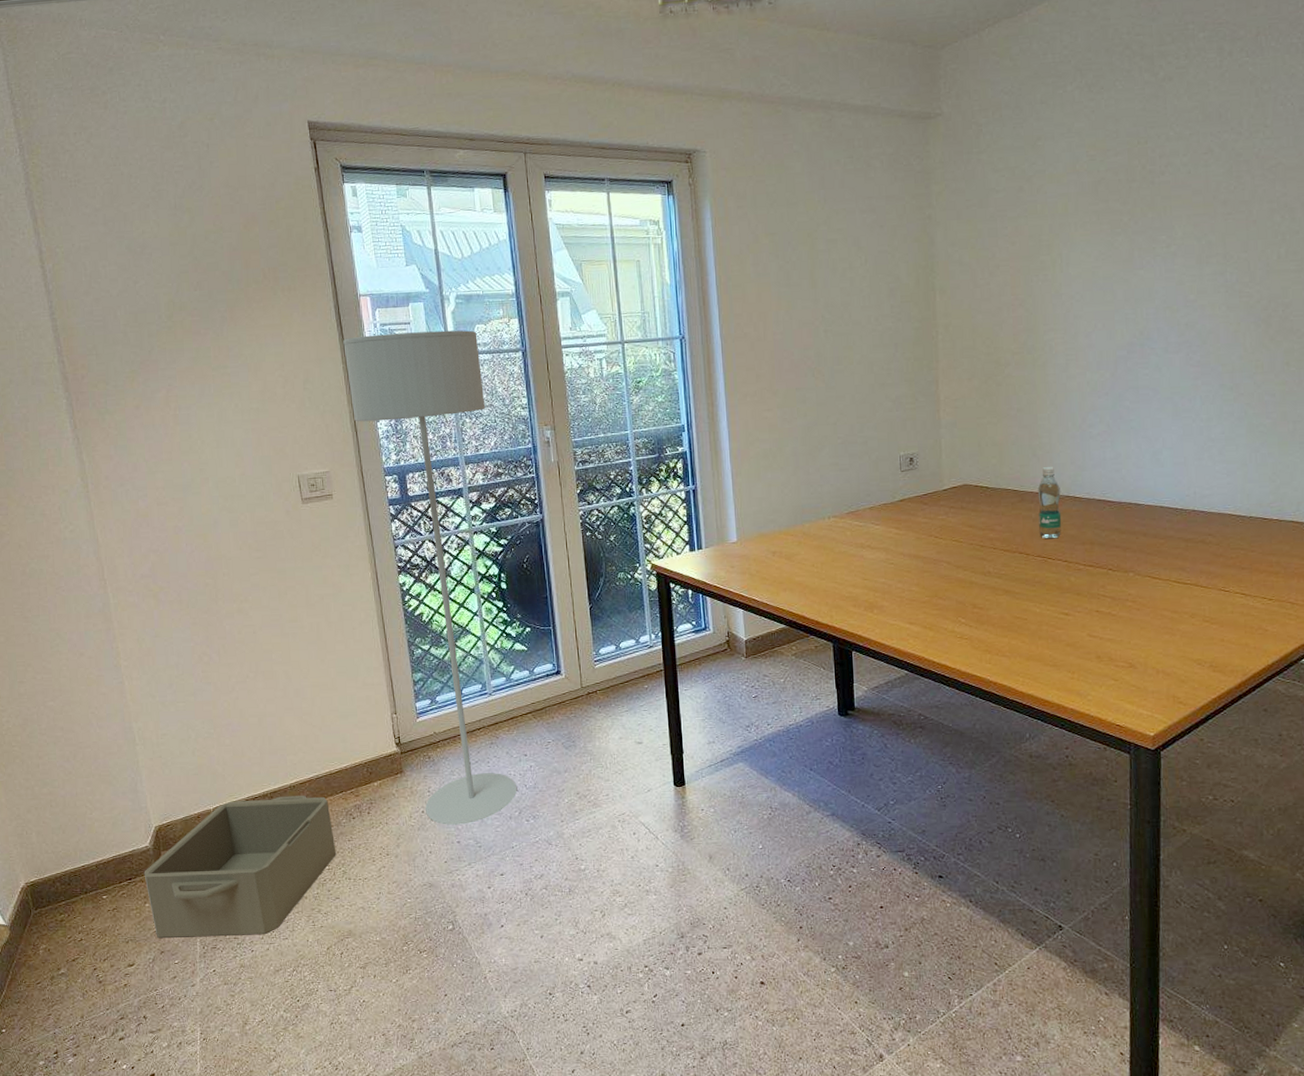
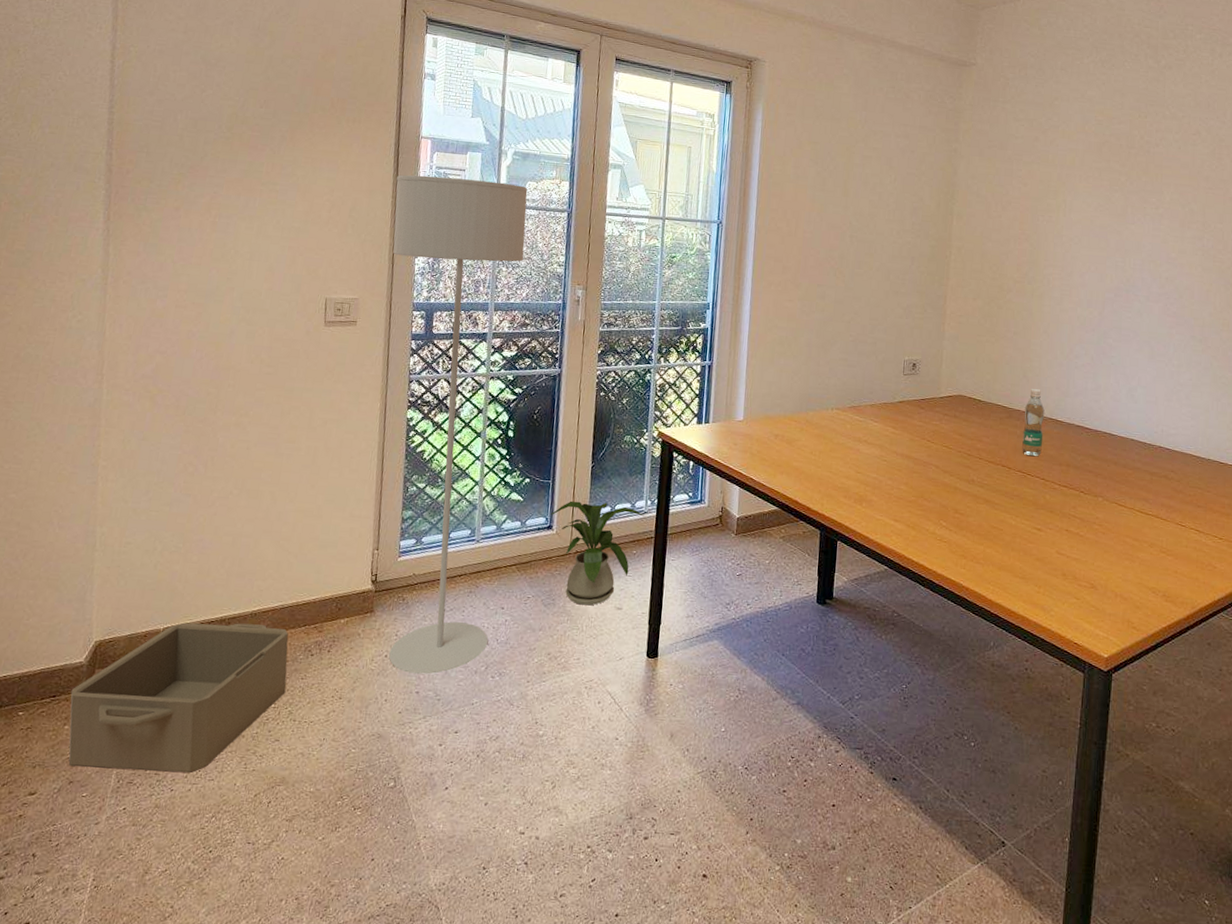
house plant: none [557,641,650,744] -> present [550,501,644,606]

